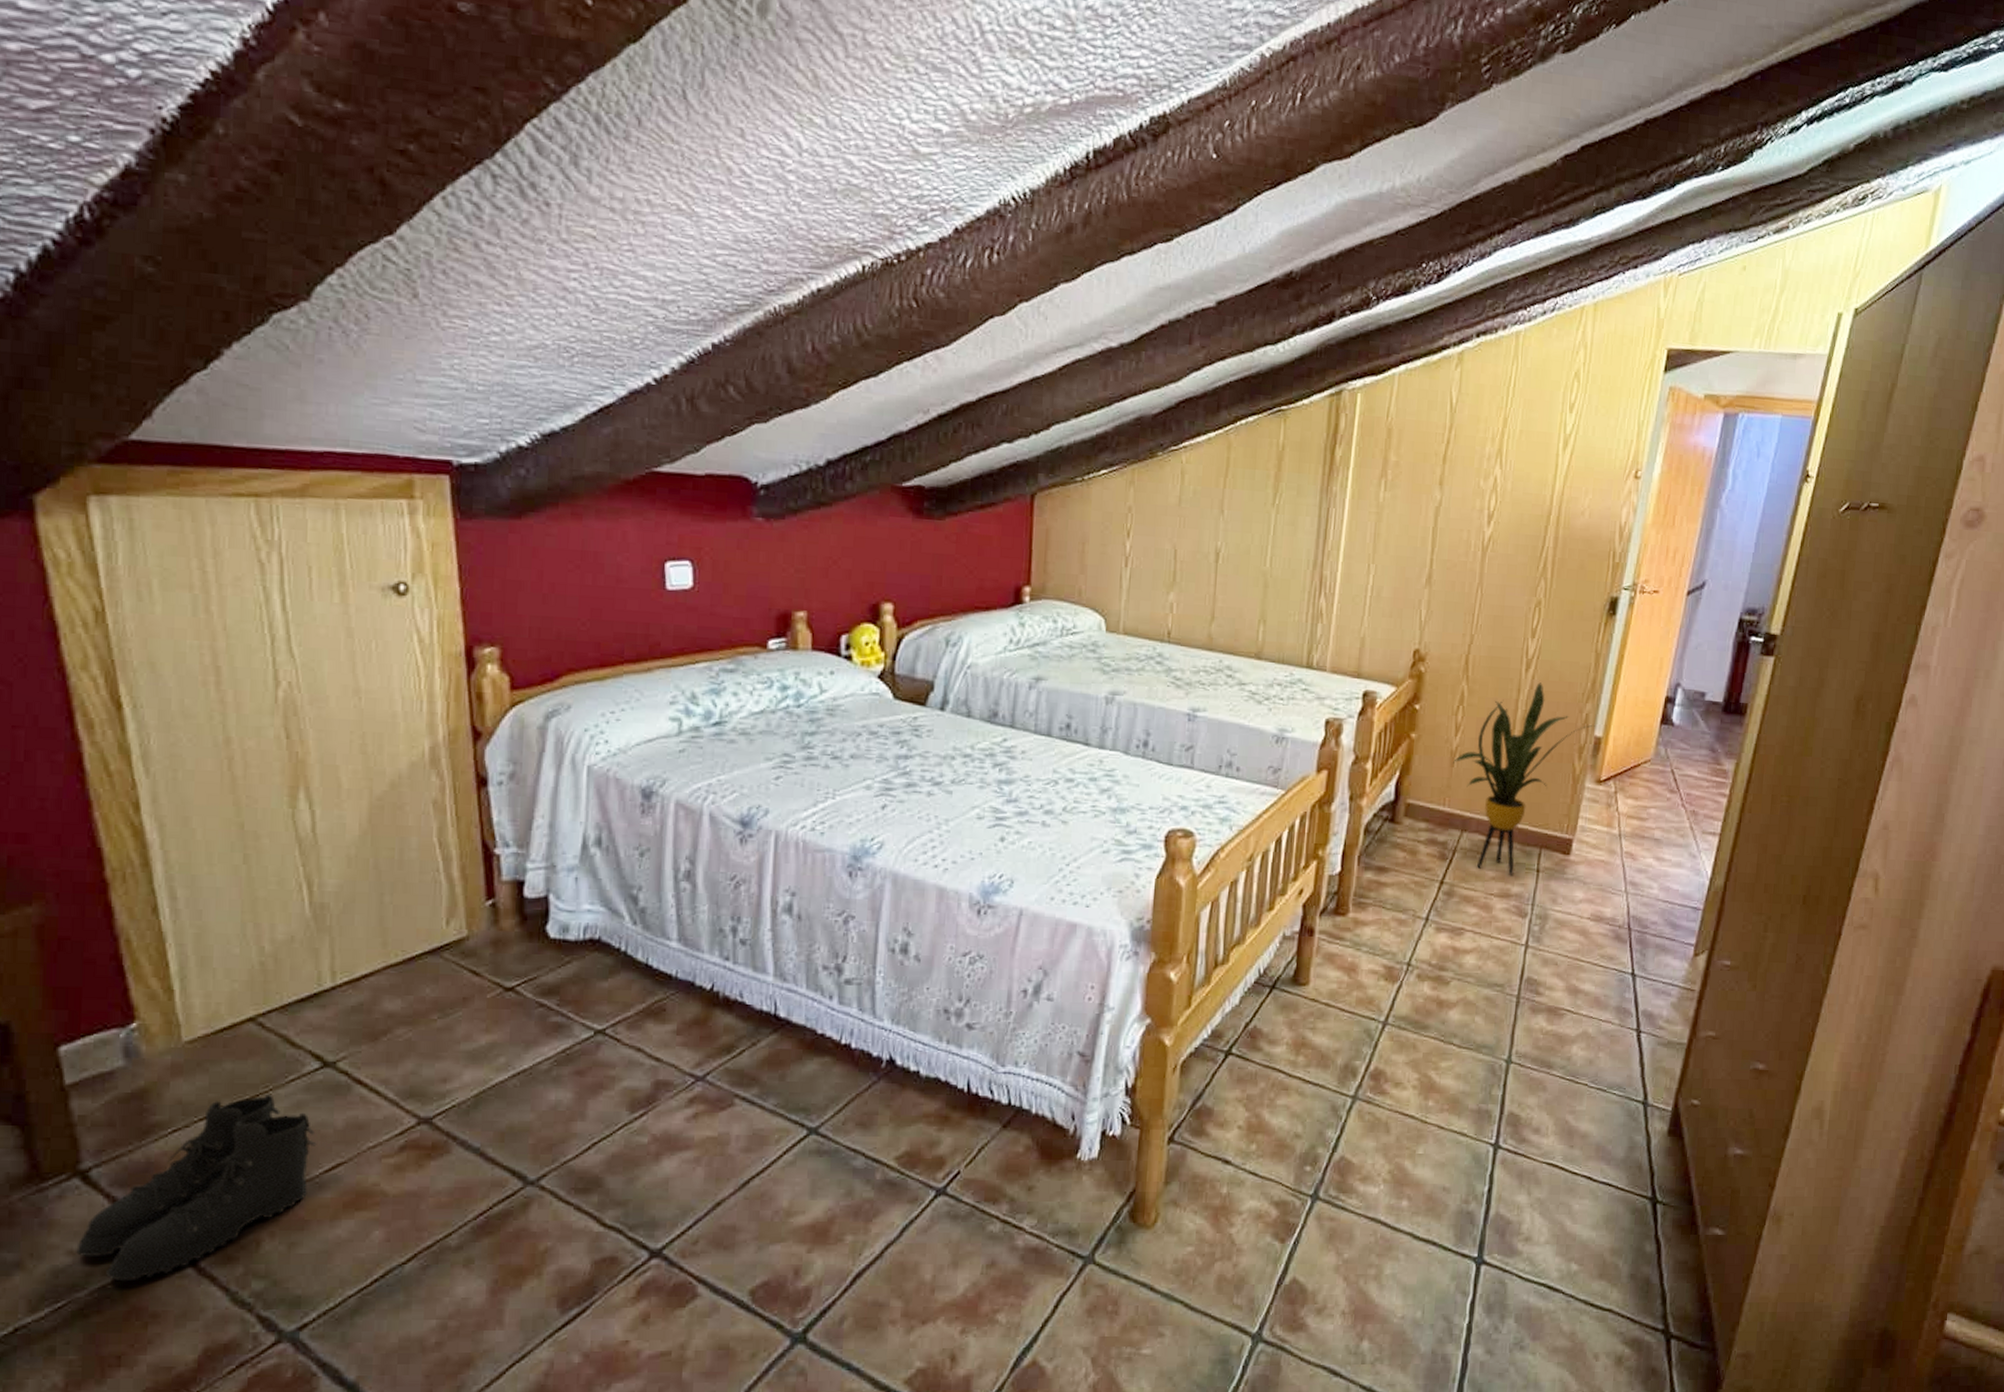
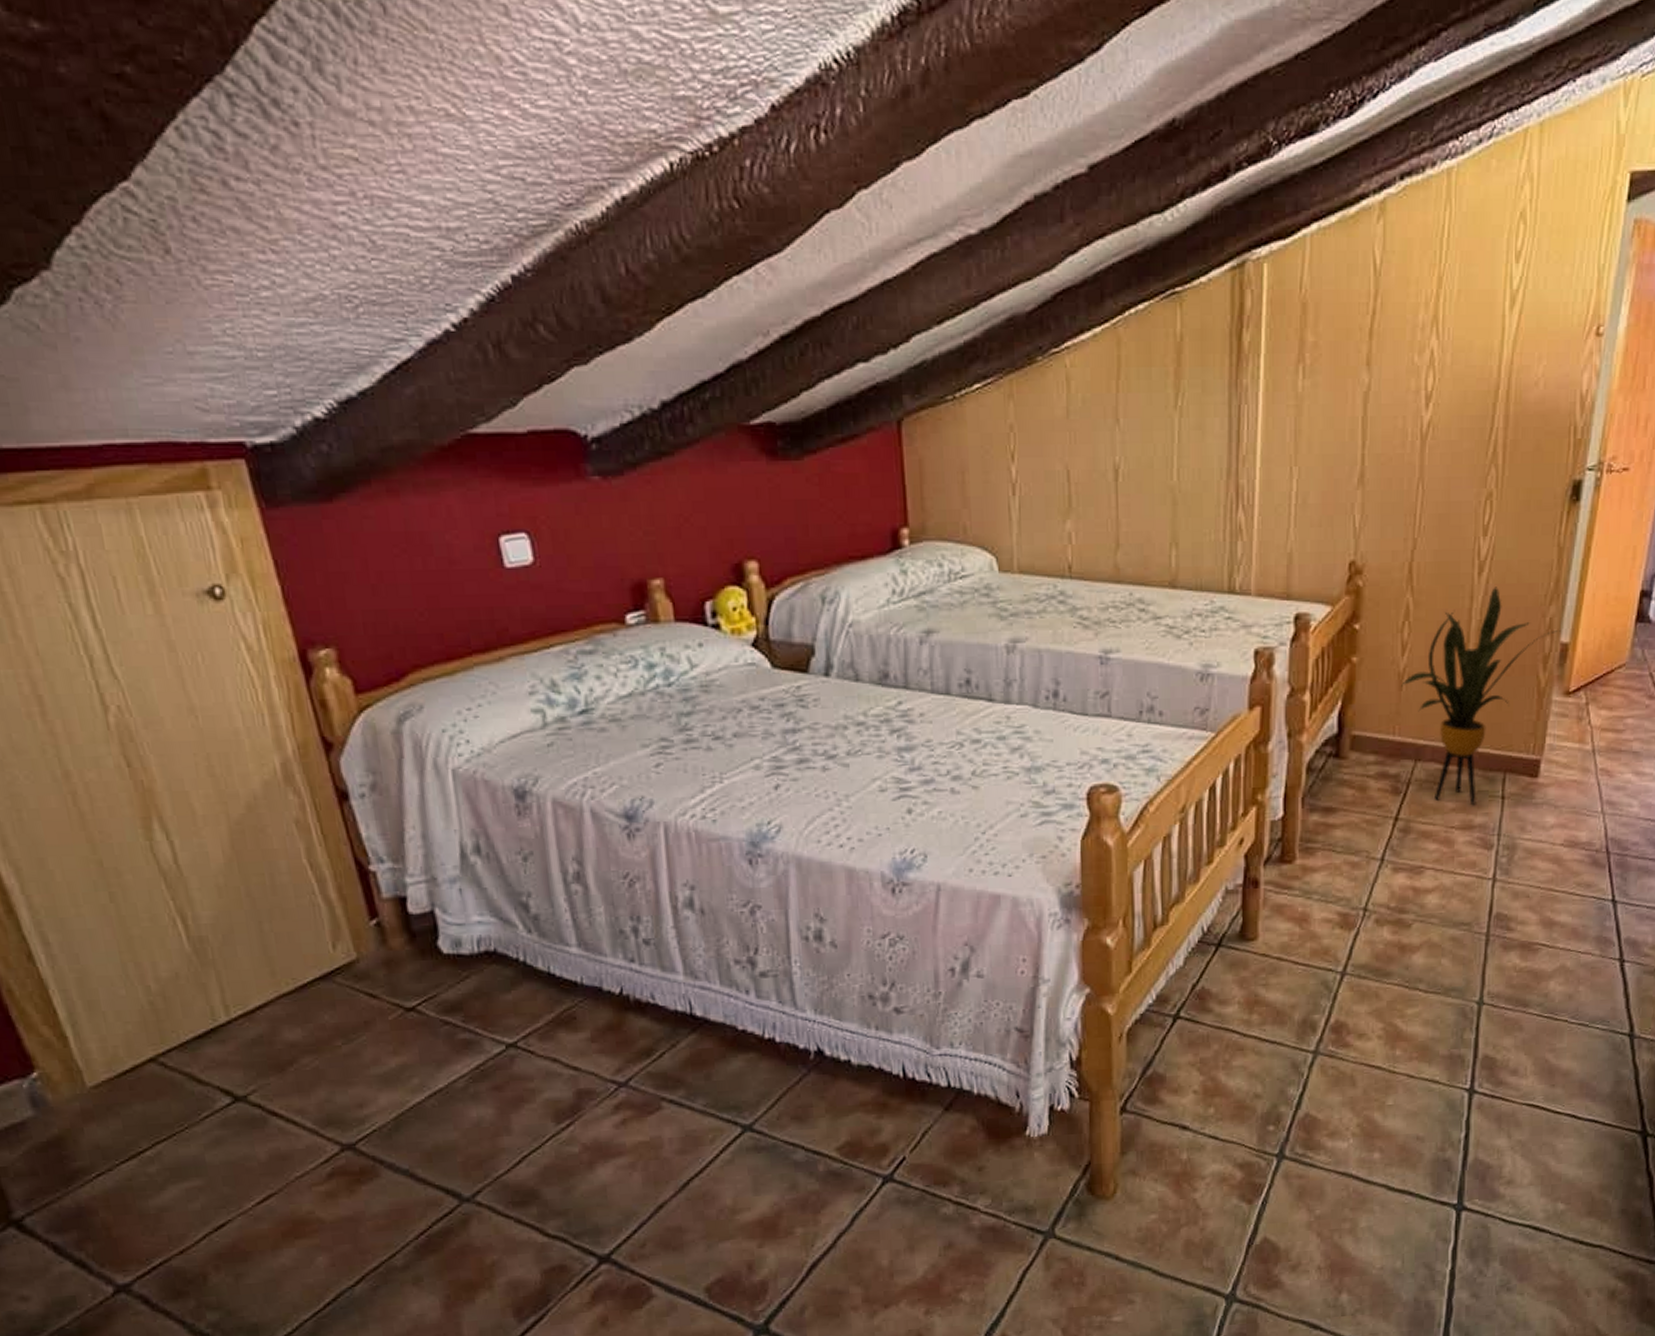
boots: present [76,1093,317,1282] -> none [27,1132,244,1322]

